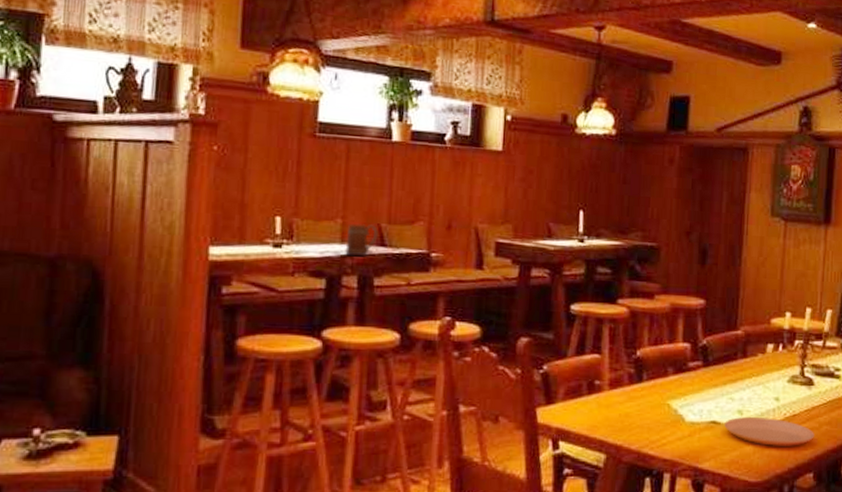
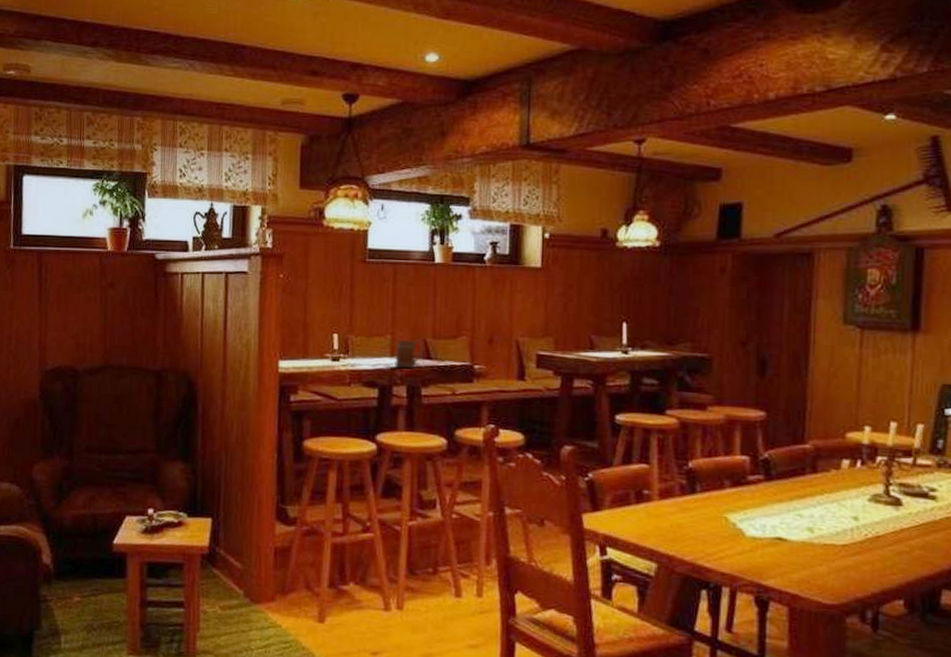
plate: present [724,417,814,446] -> none [792,535,904,570]

